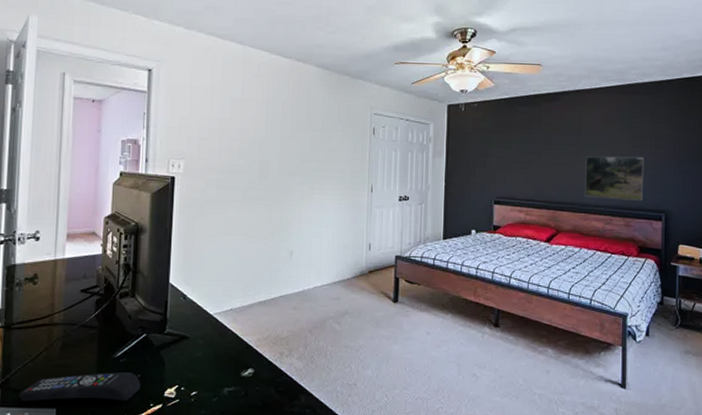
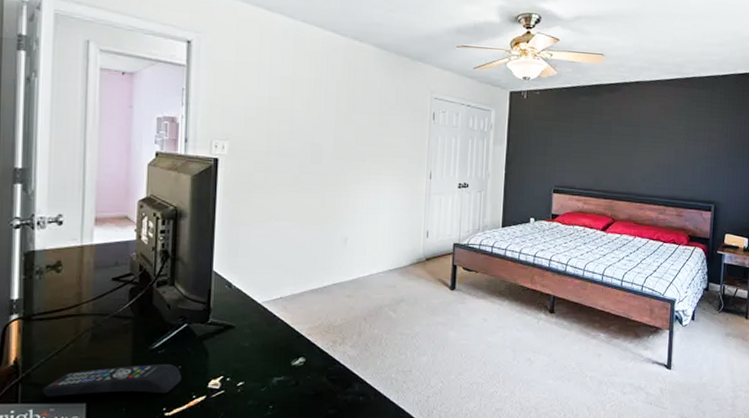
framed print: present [585,156,644,202] -> none [640,147,698,193]

